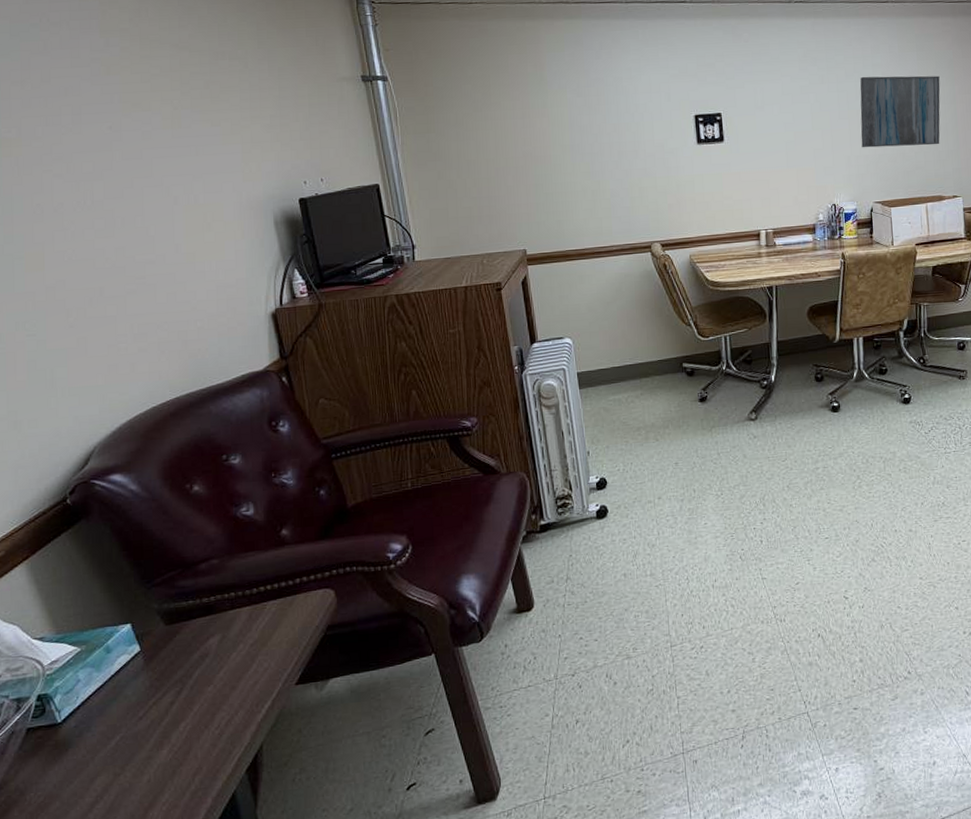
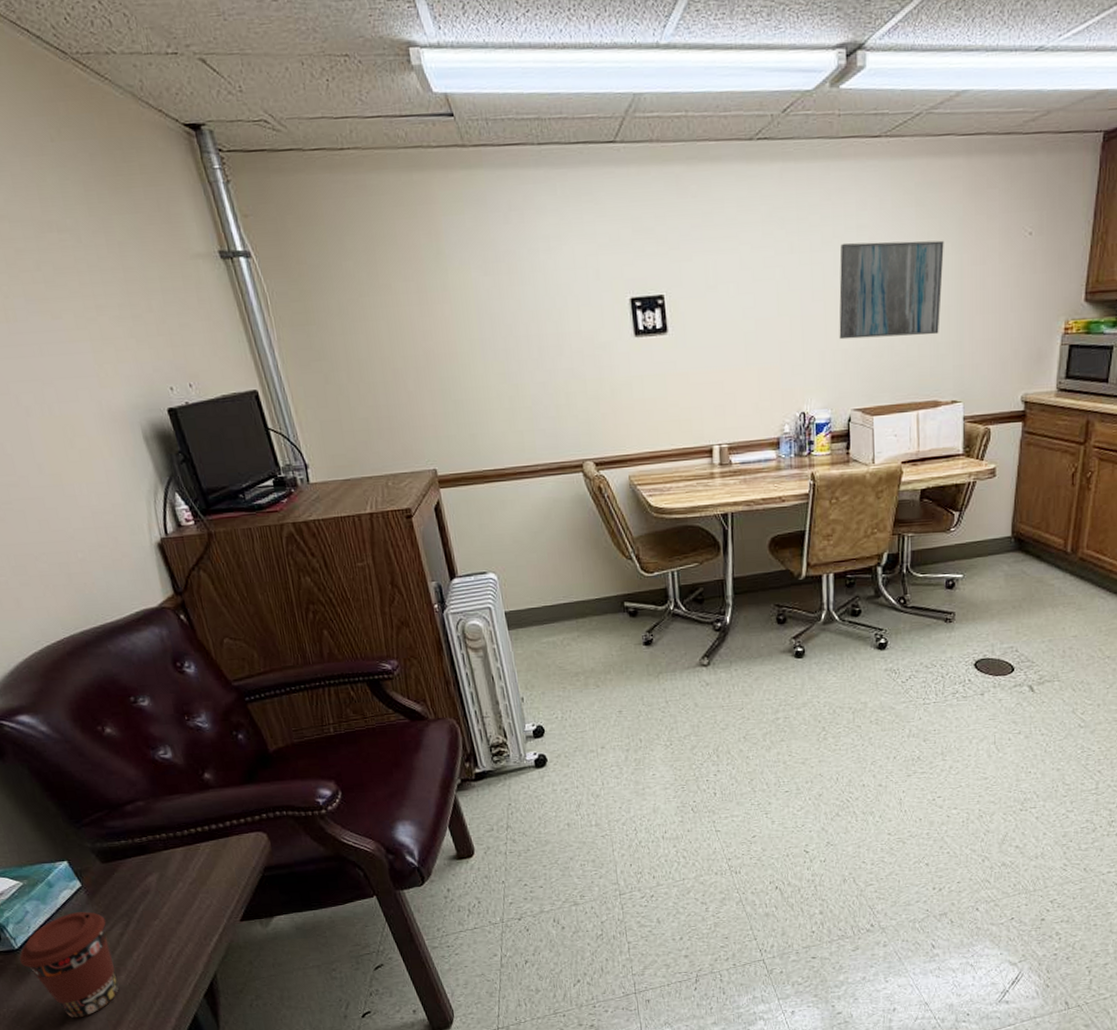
coffee cup: none [60,678,159,801] -> present [19,912,119,1018]

